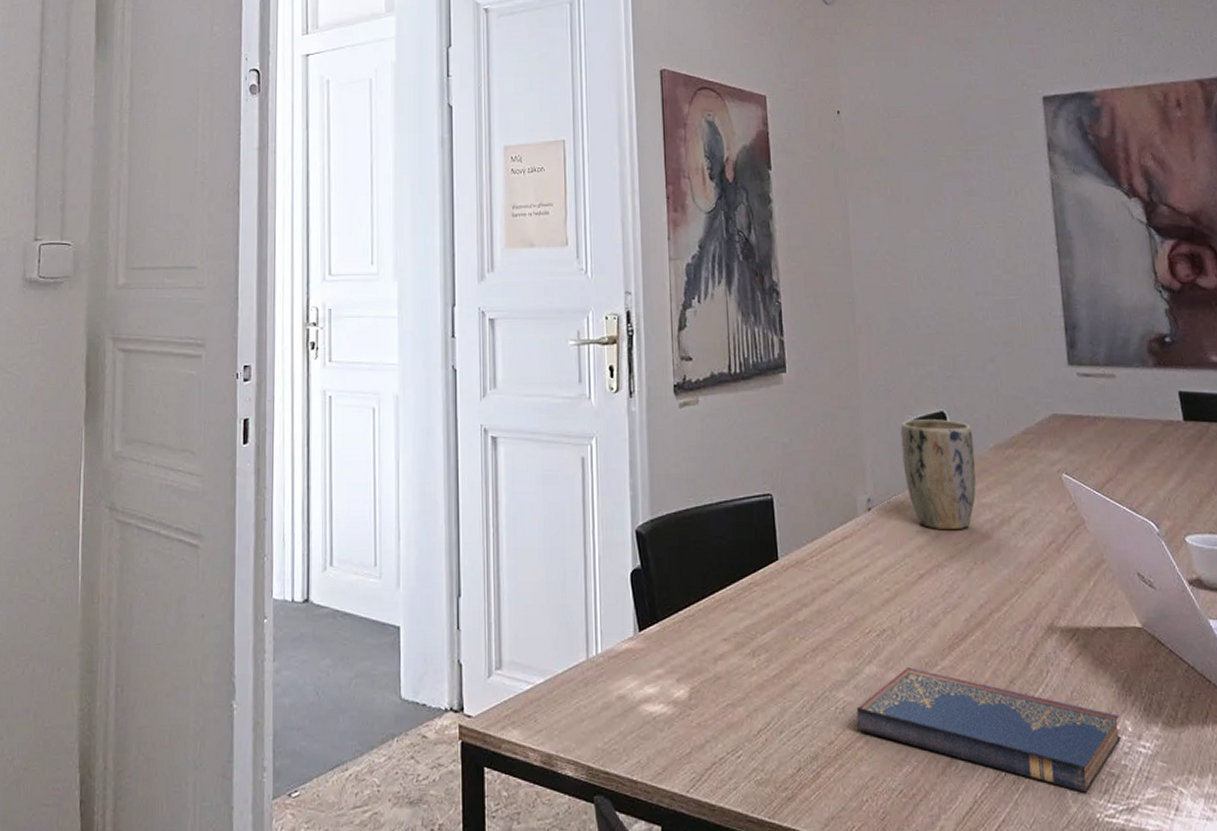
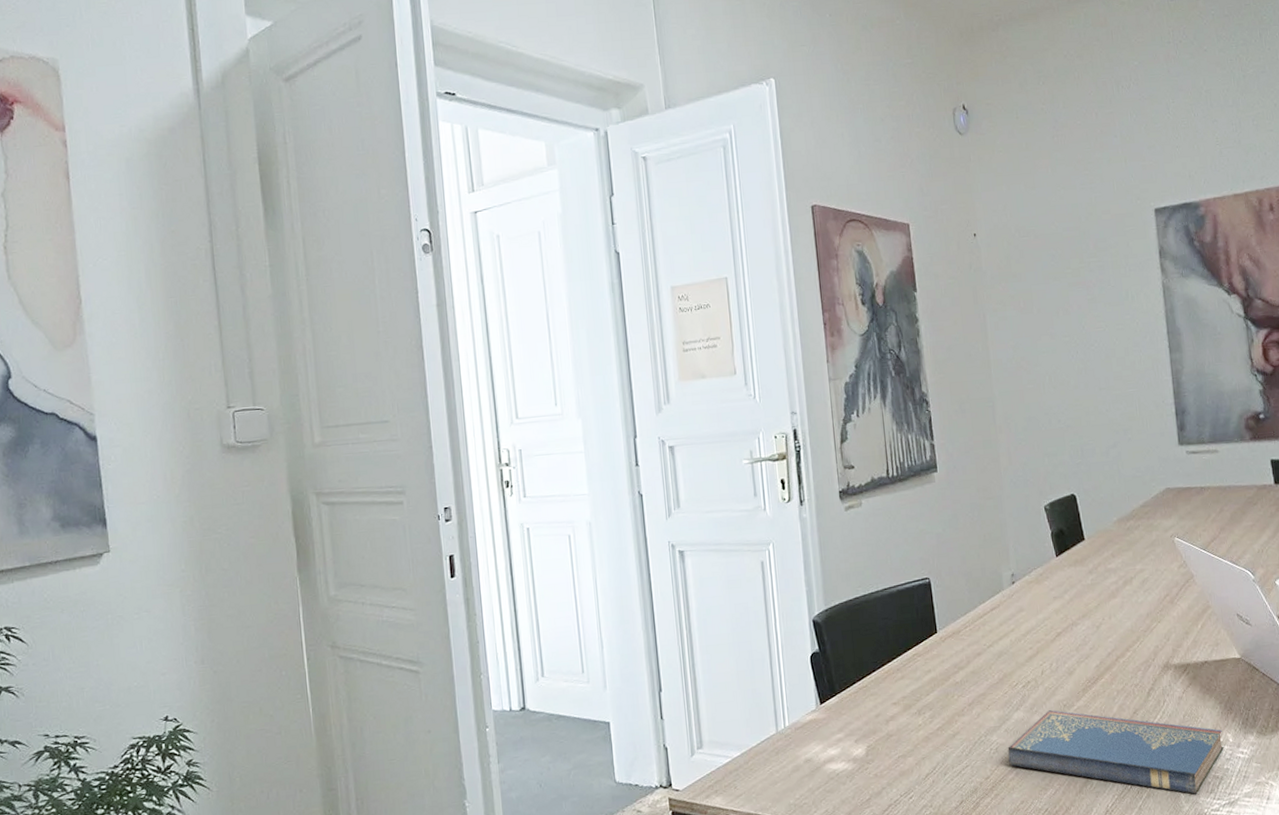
plant pot: present [900,419,976,531] -> none [1038,500,1103,595]

